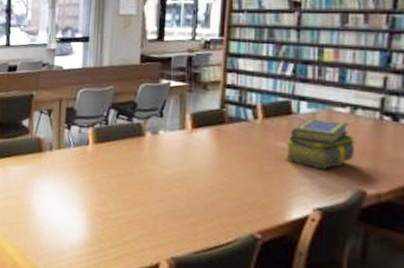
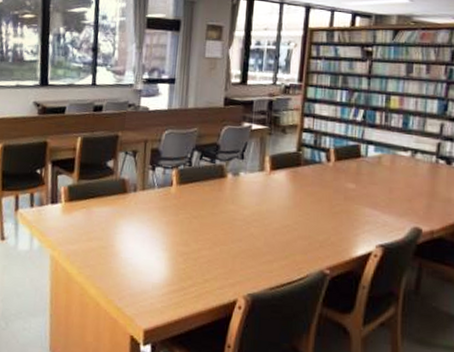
stack of books: present [284,118,358,170] -> none [352,161,416,210]

